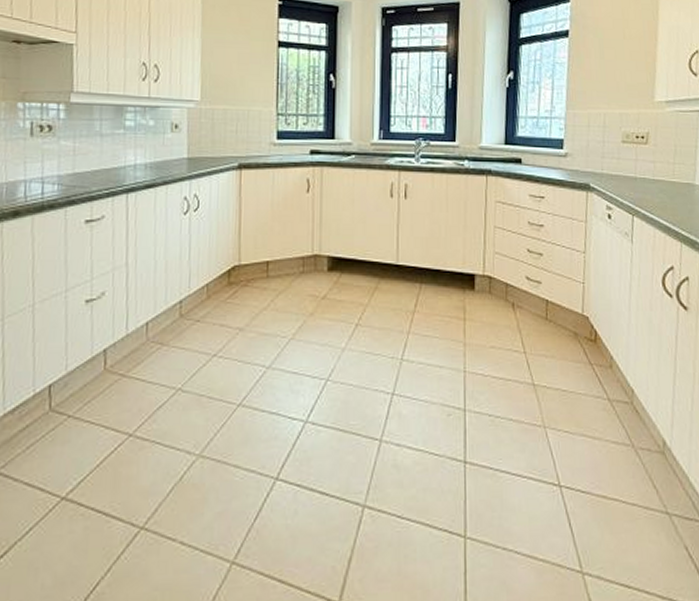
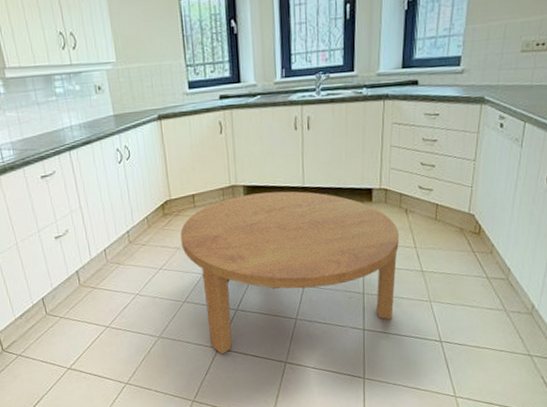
coffee table: none [245,267,506,489] -> present [180,191,399,355]

